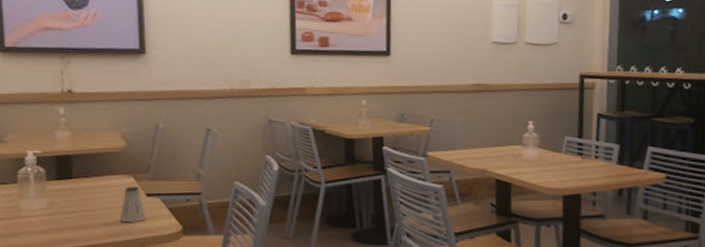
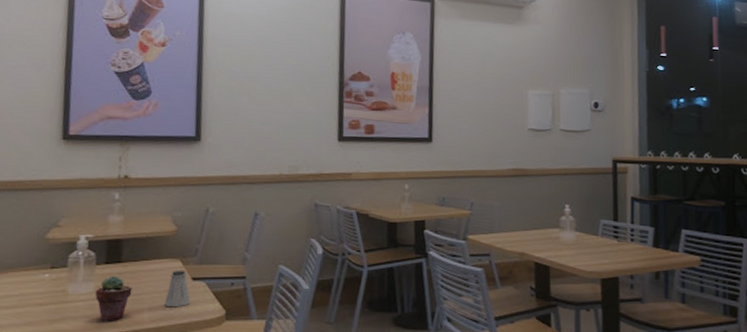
potted succulent: none [49,191,86,236] -> present [95,275,133,321]

